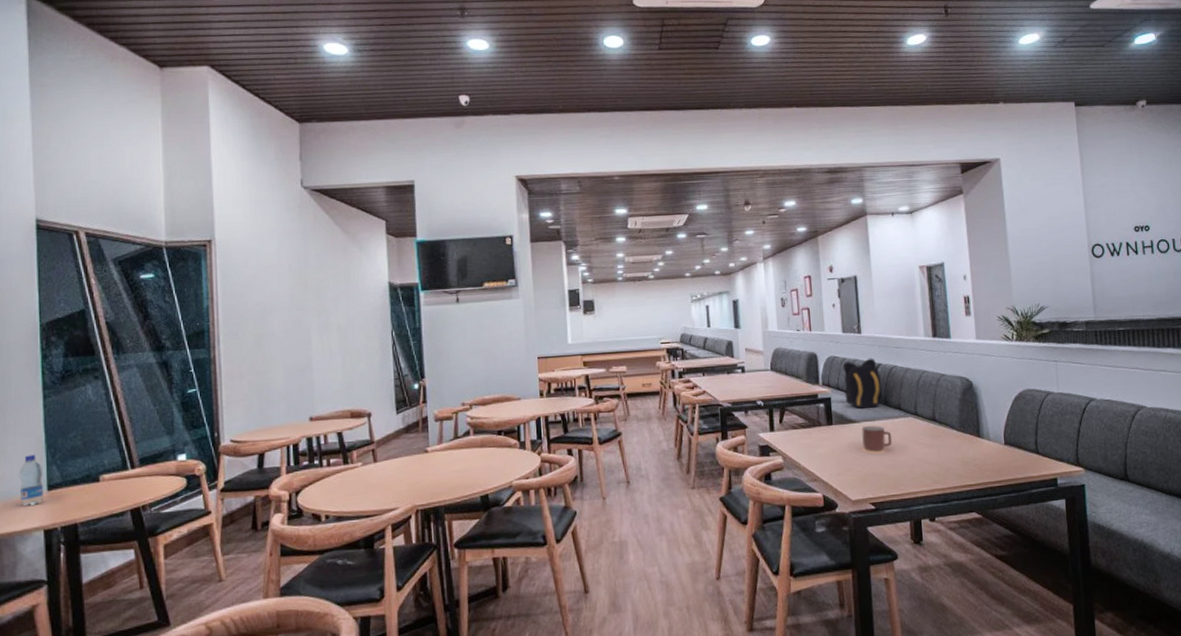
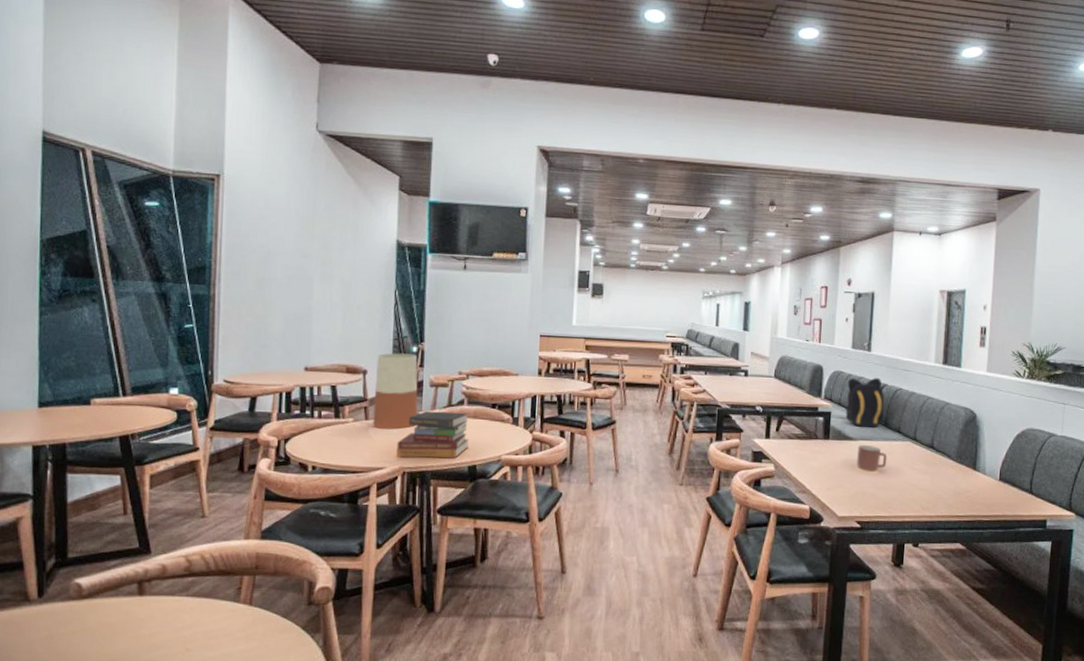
bottle: present [19,454,44,507] -> none [10,370,35,421]
vase: none [380,391,426,470] -> present [373,353,418,430]
books: none [407,443,479,496] -> present [396,411,469,459]

